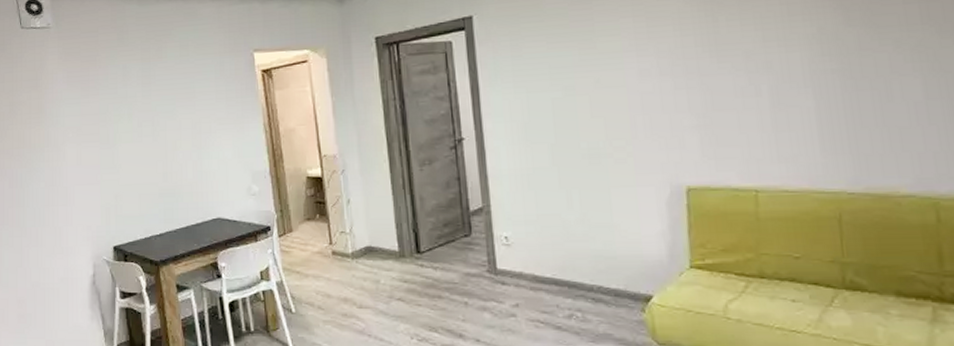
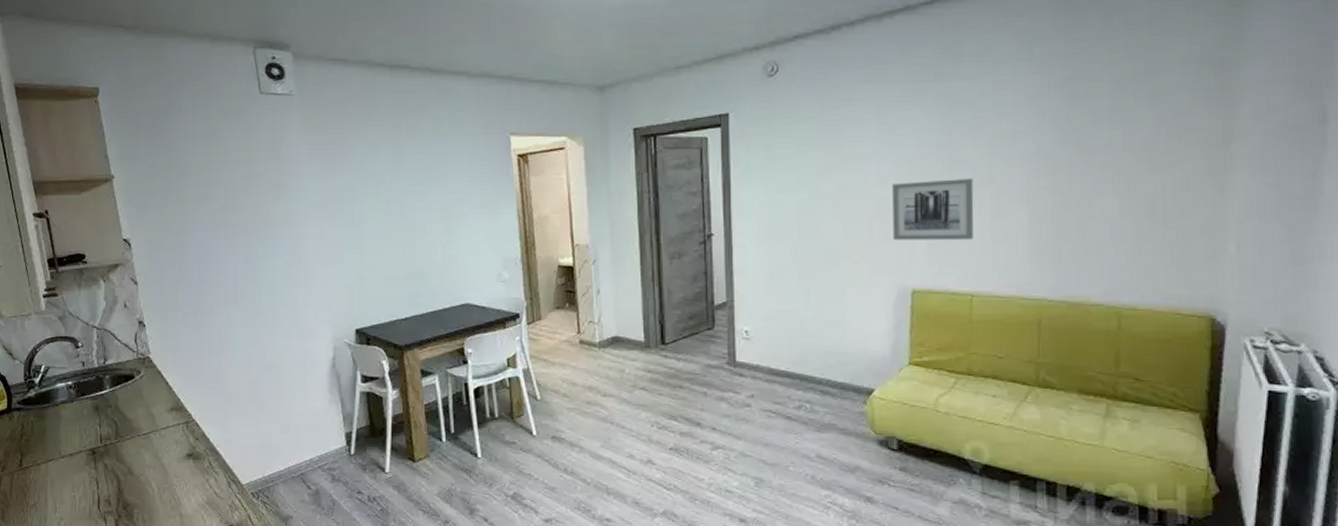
wall art: none [655,65,753,135] -> present [892,177,974,240]

